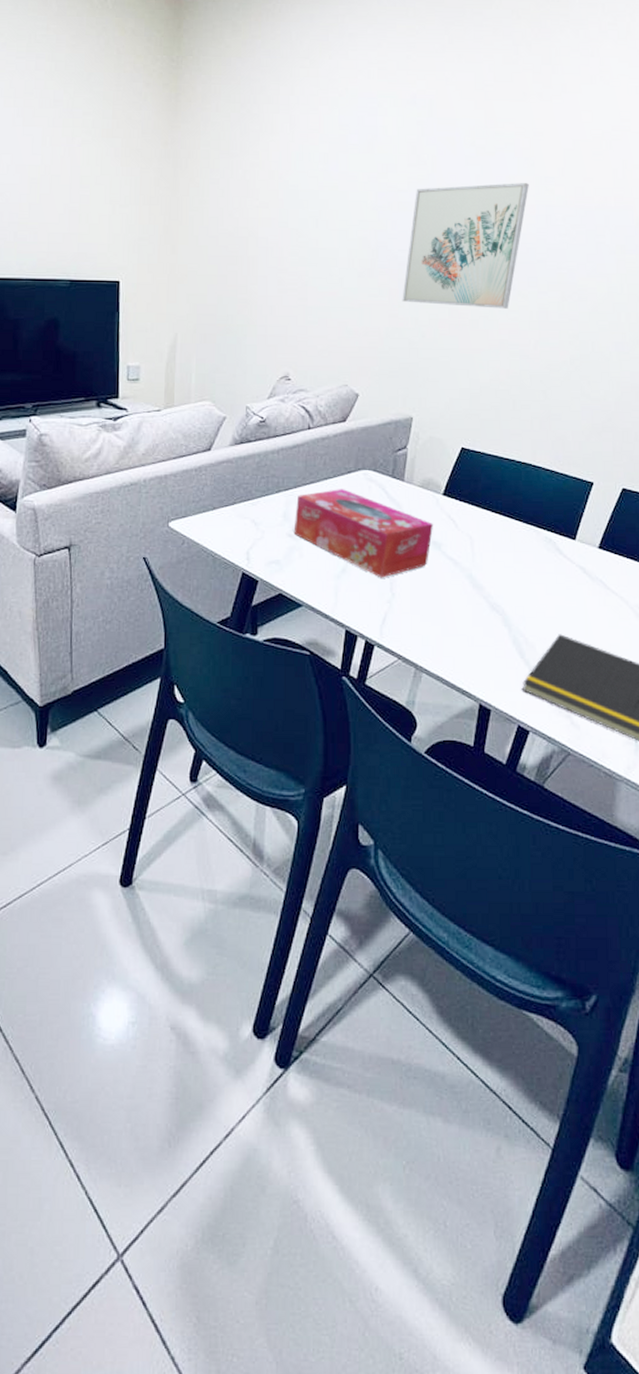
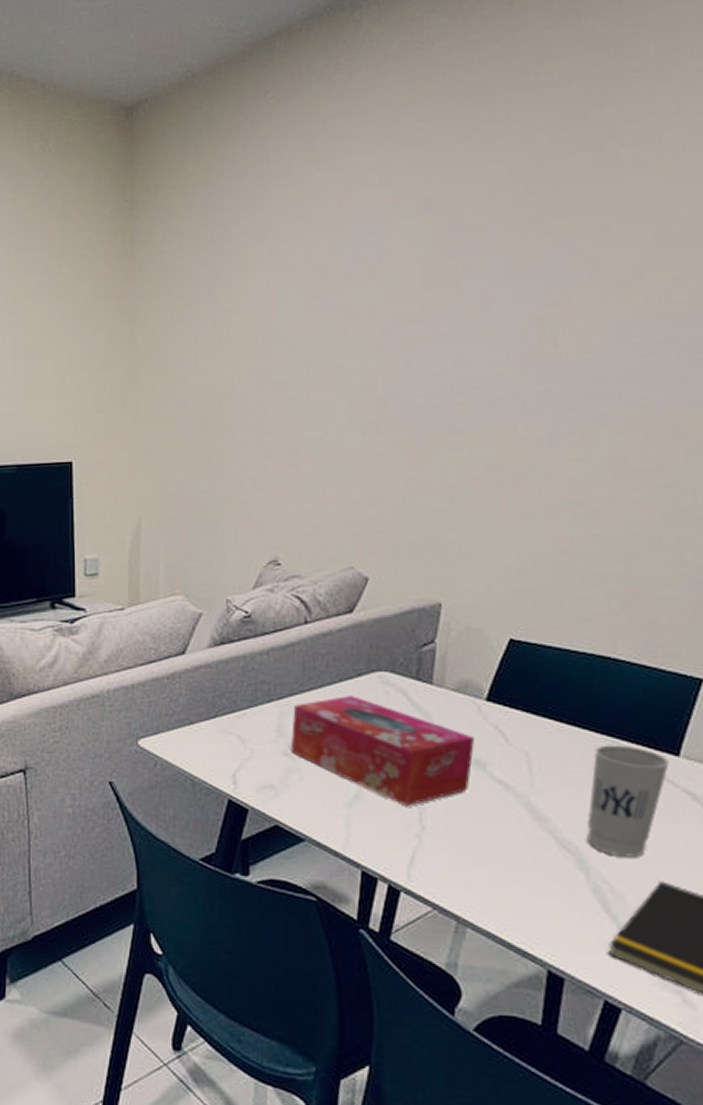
wall art: present [402,183,529,309] -> none [421,293,592,460]
cup: none [510,531,569,616] -> present [587,745,669,857]

